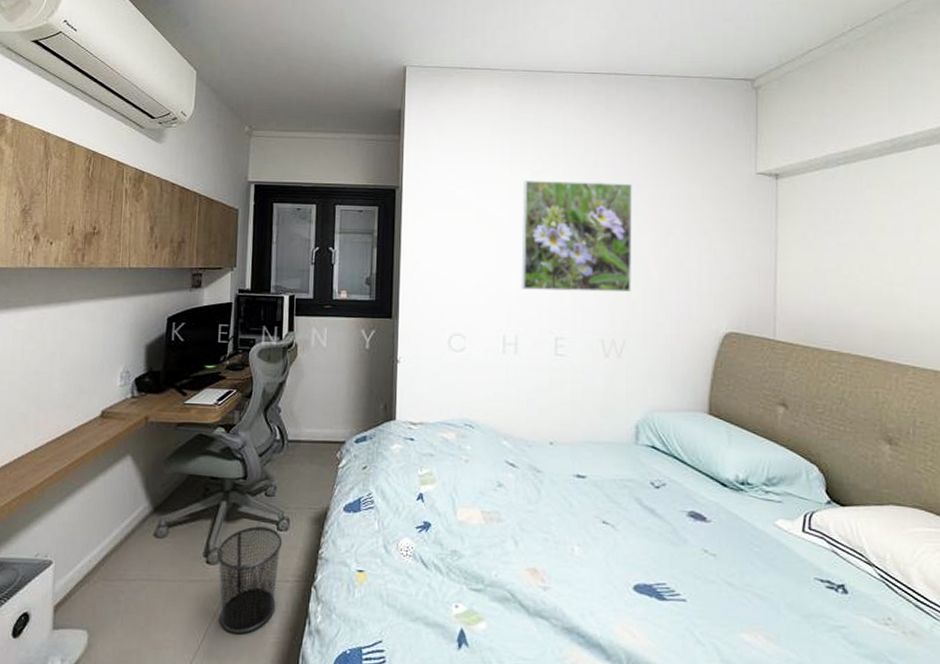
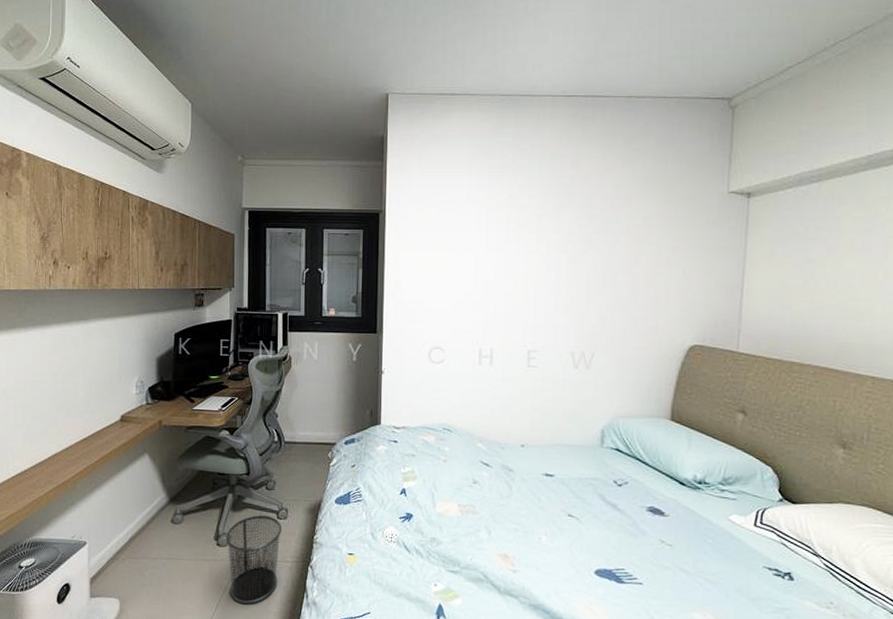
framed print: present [521,179,633,293] -> none [496,202,606,309]

